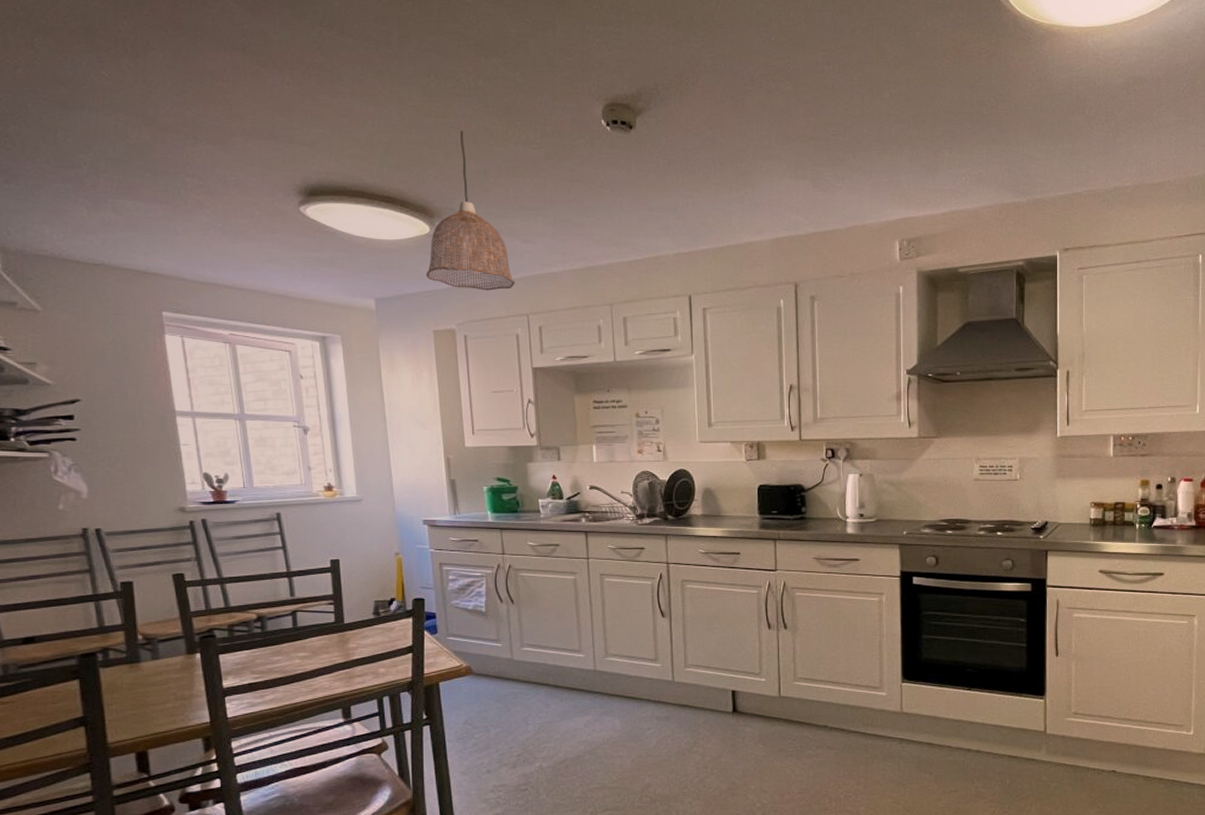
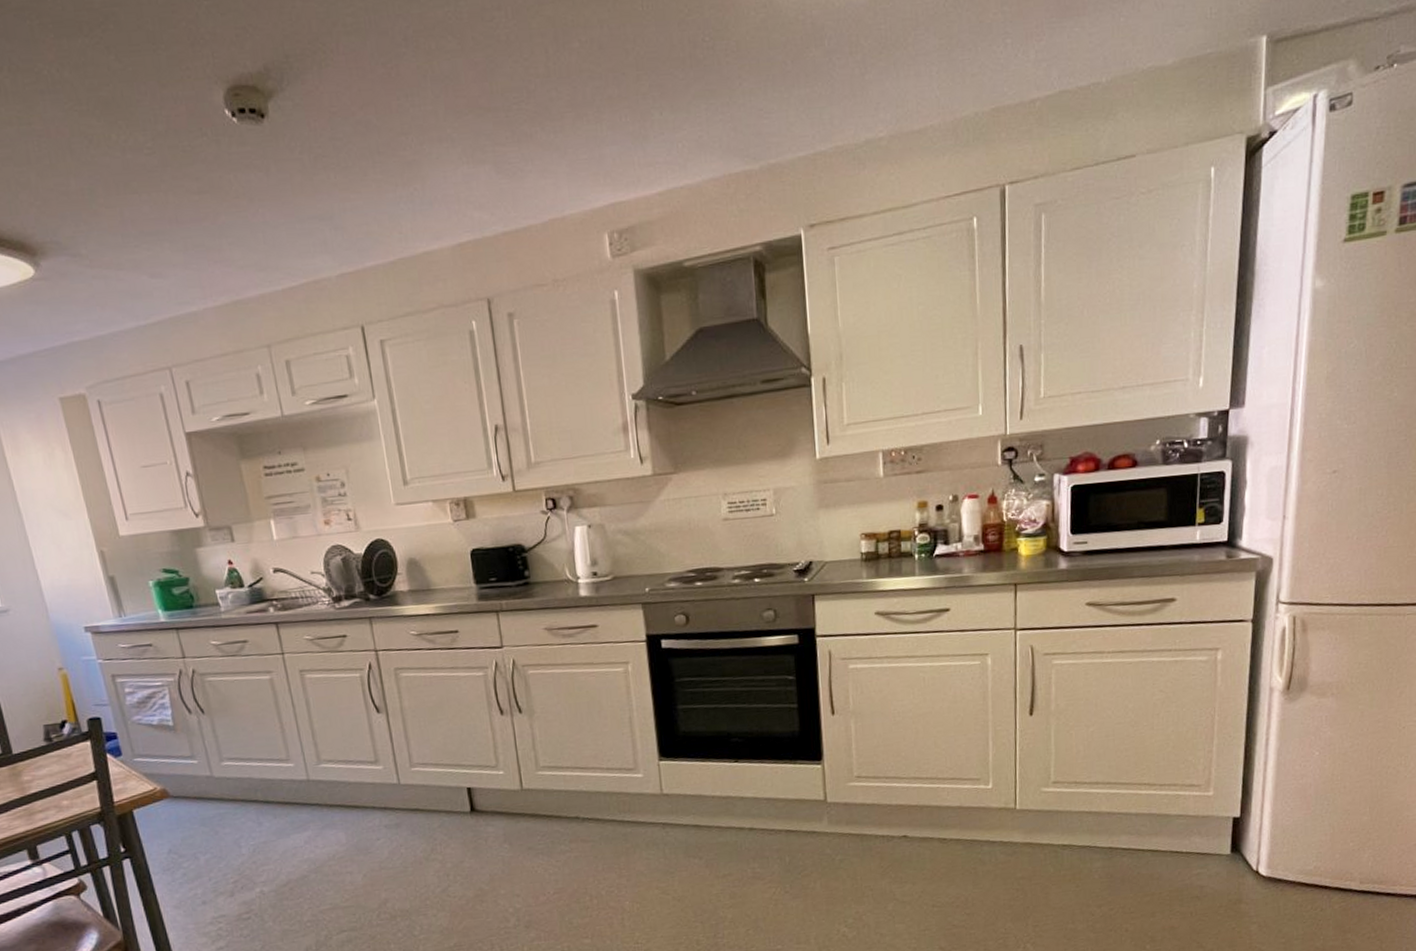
pendant lamp: present [426,130,515,291] -> none [38,138,149,343]

